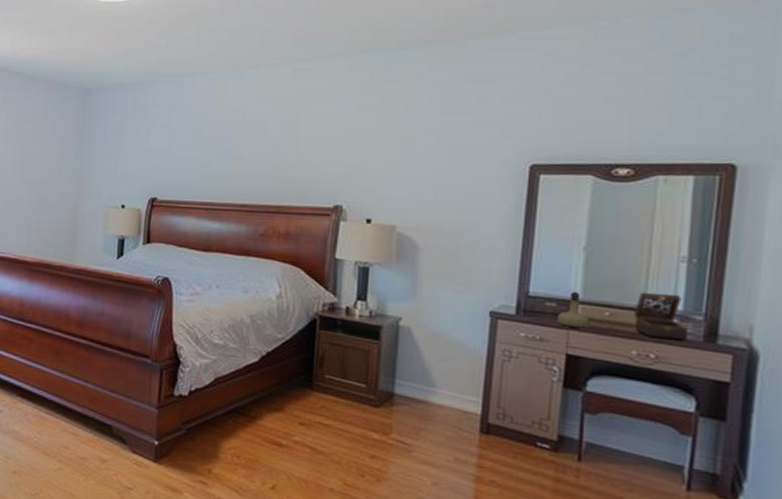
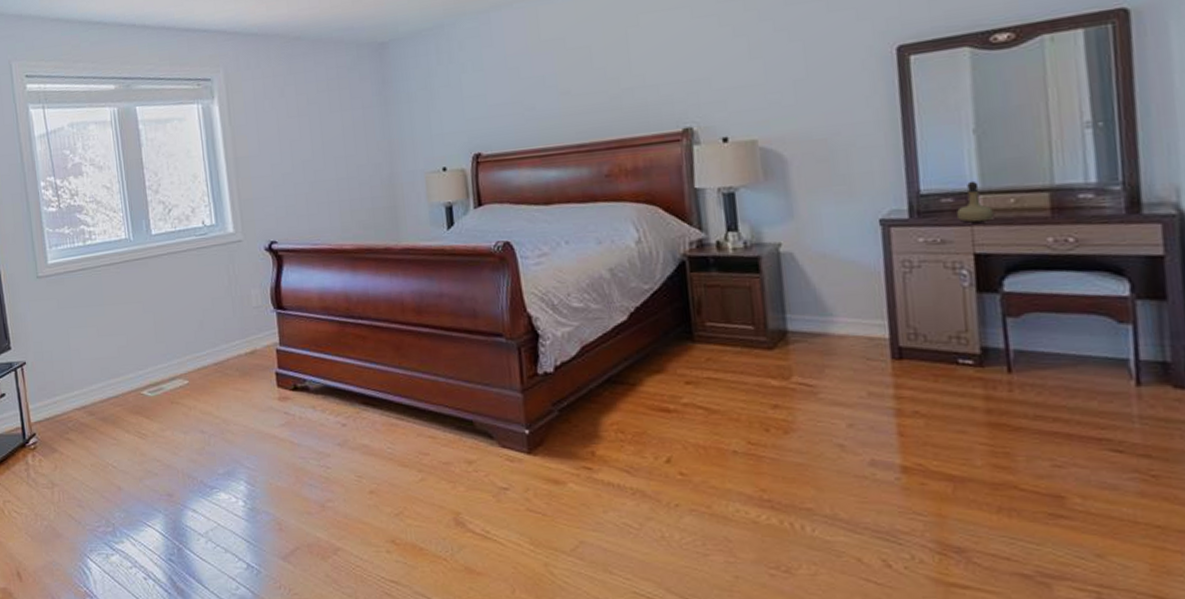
jewelry box: present [633,292,687,341] -> none [1041,165,1107,220]

